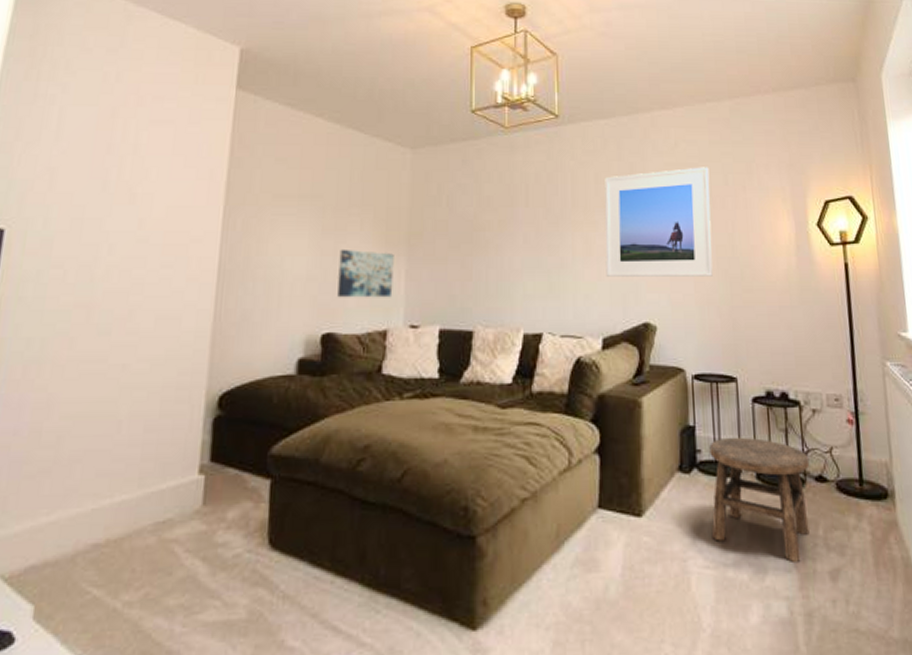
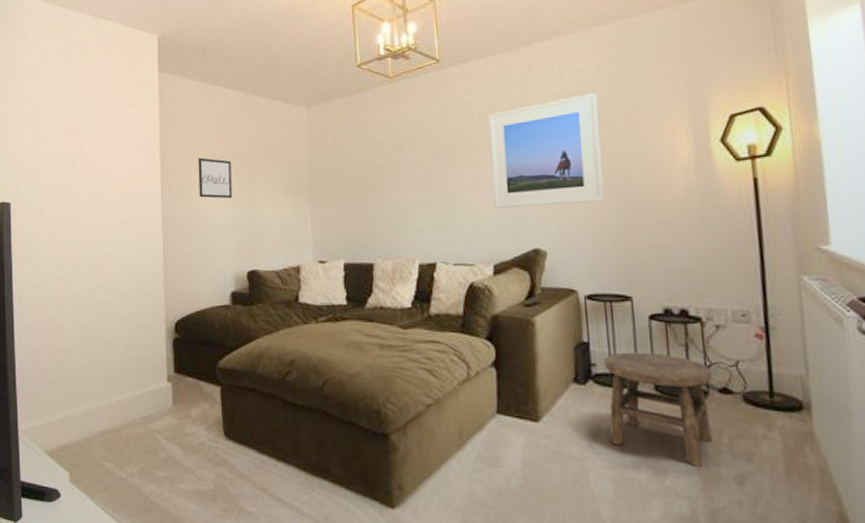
wall art: none [270,194,315,245] -> present [198,157,233,199]
wall art: present [337,249,394,298] -> none [255,199,302,241]

